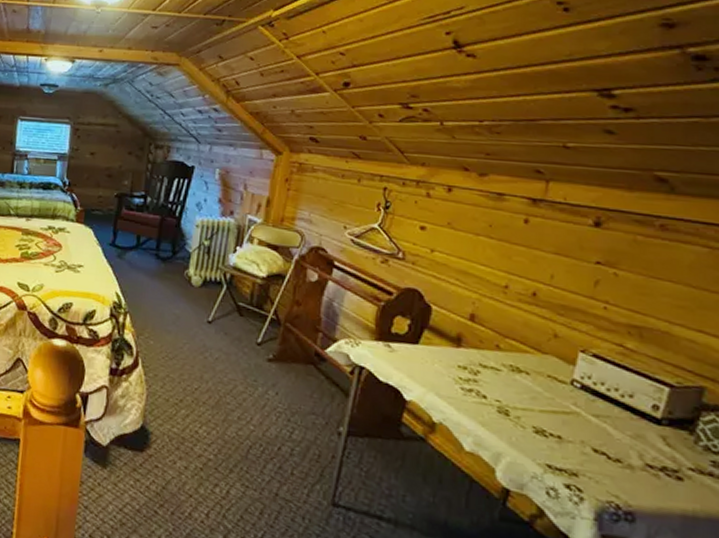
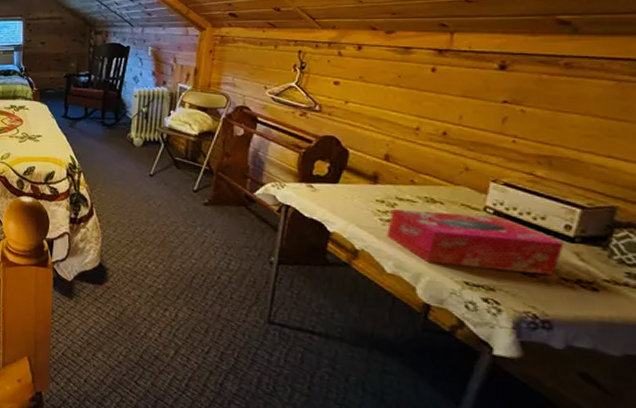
tissue box: none [466,376,651,461] -> present [386,208,564,275]

